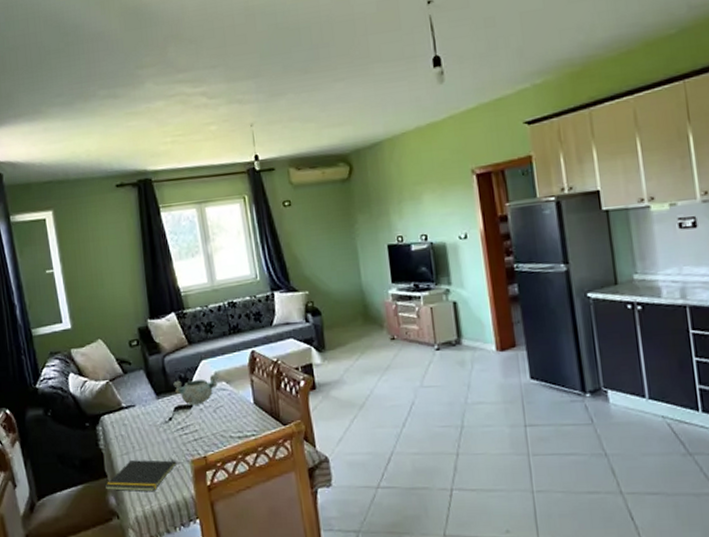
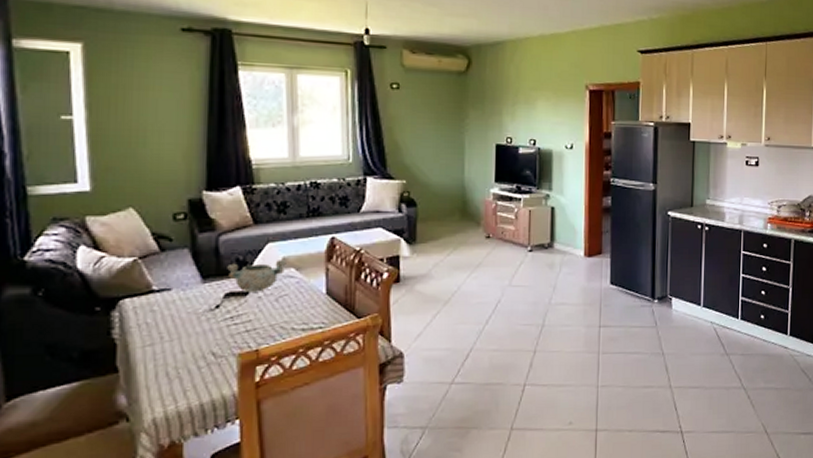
notepad: present [104,460,177,492] -> none [113,352,219,390]

